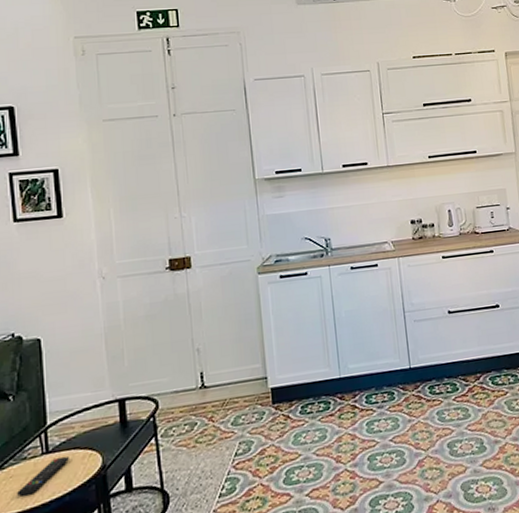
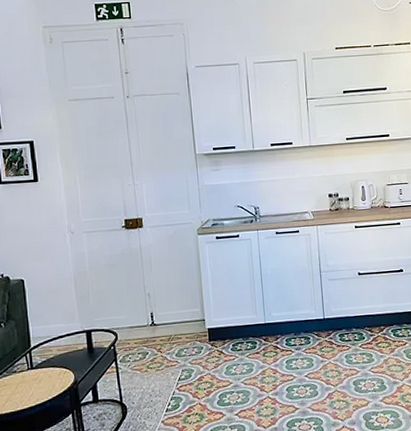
remote control: present [17,456,69,497] -> none [10,372,49,401]

